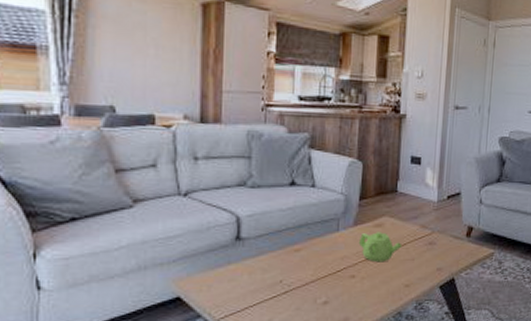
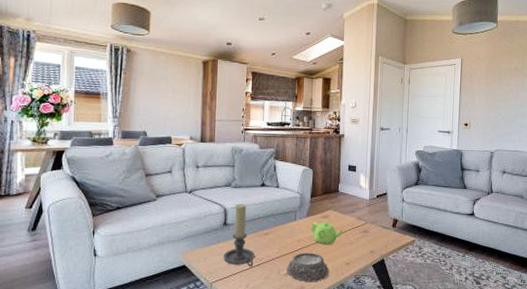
candle holder: none [236,209,282,296] -> present [223,203,255,267]
mortar: none [325,273,383,312] -> present [286,252,330,283]

